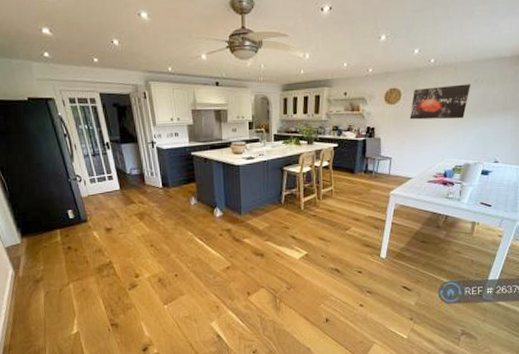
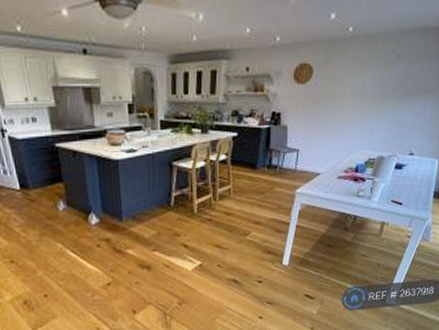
wall art: present [409,84,472,120] -> none [321,60,392,104]

